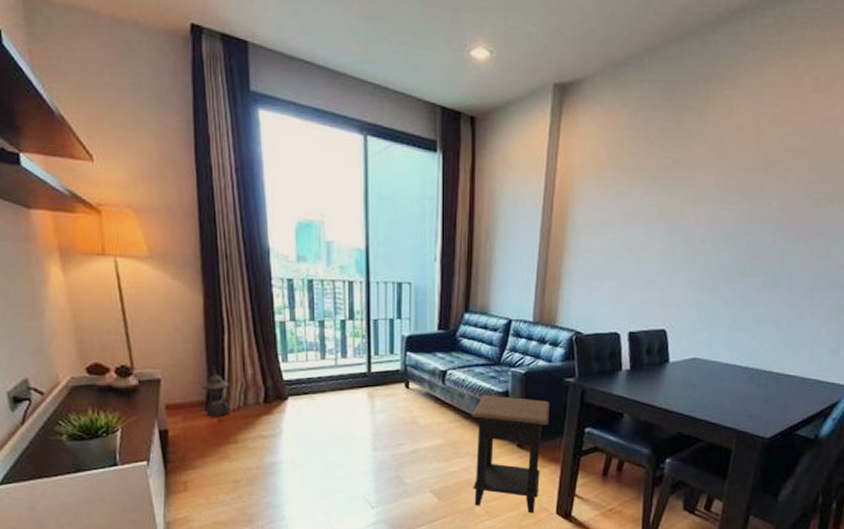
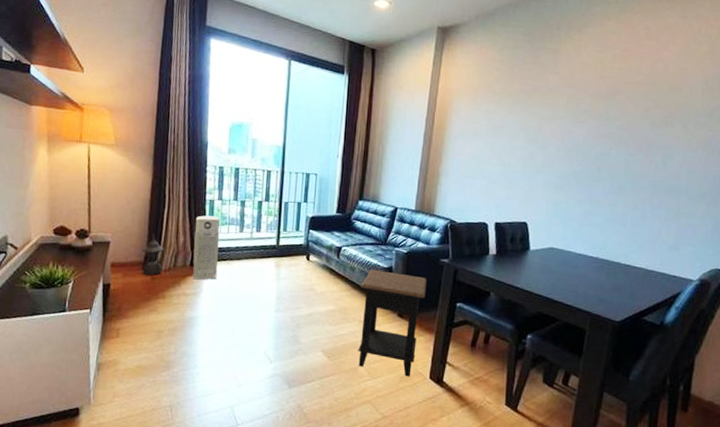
air purifier: none [264,341,299,419] -> present [193,215,220,280]

